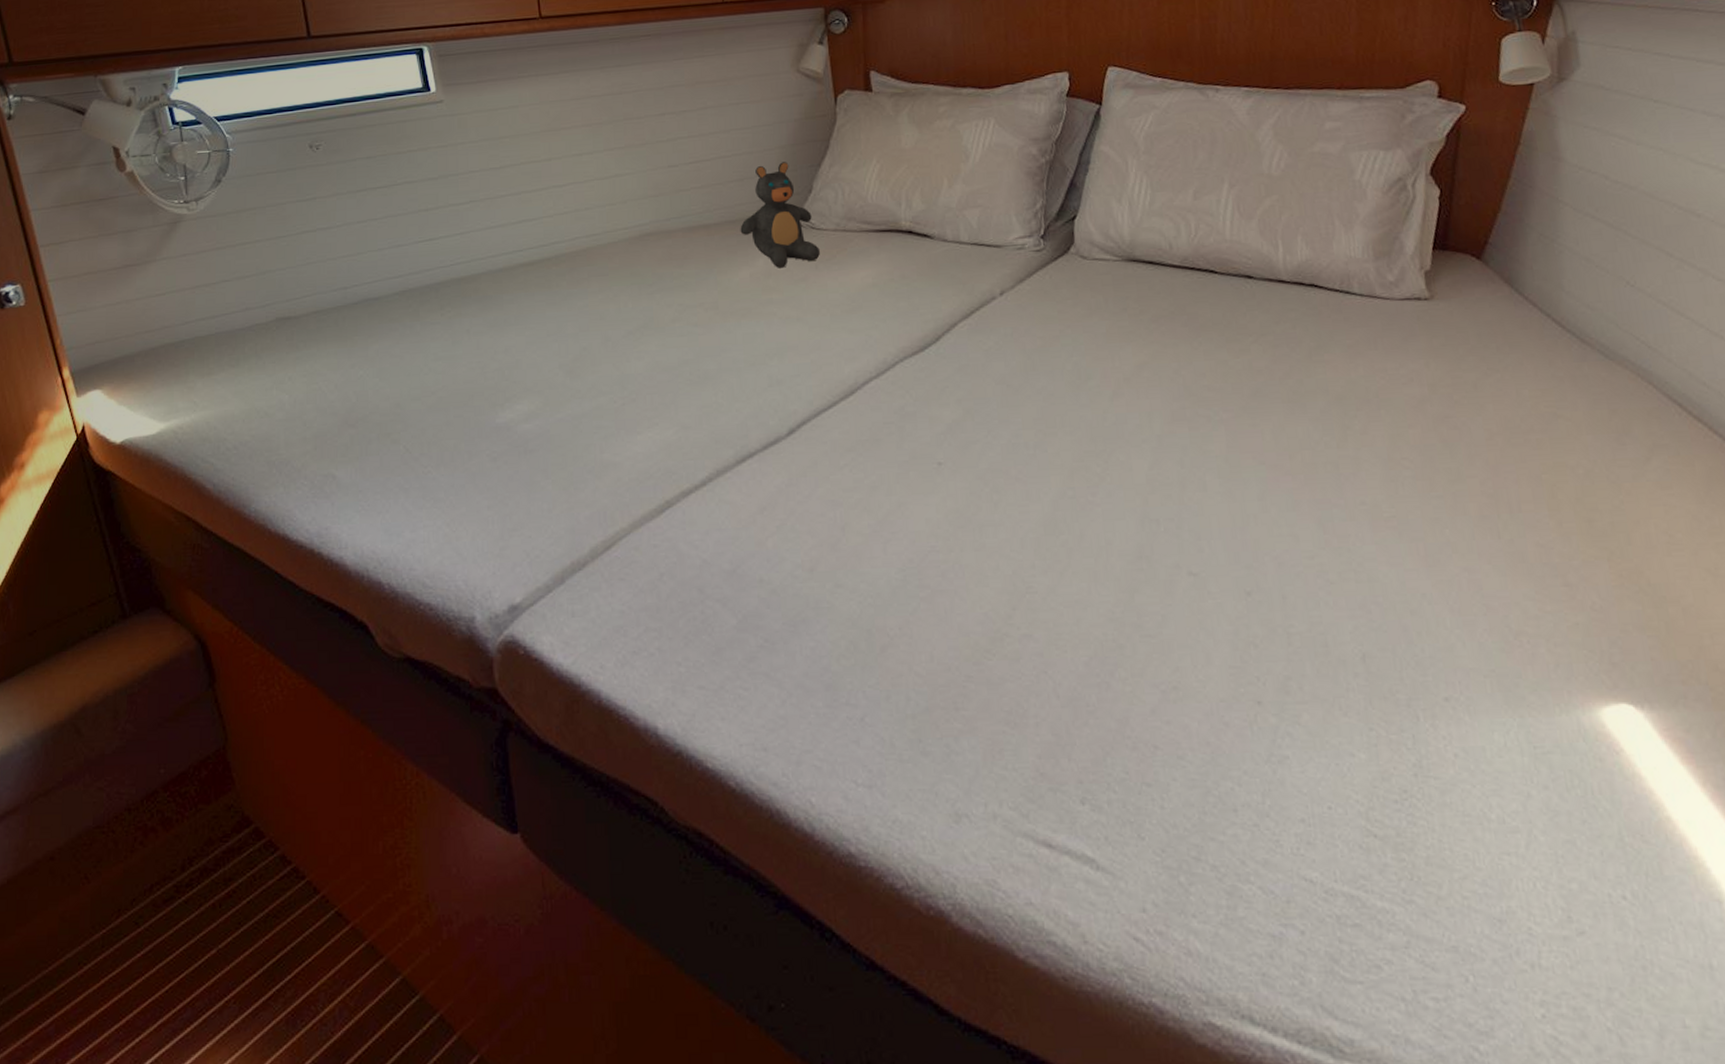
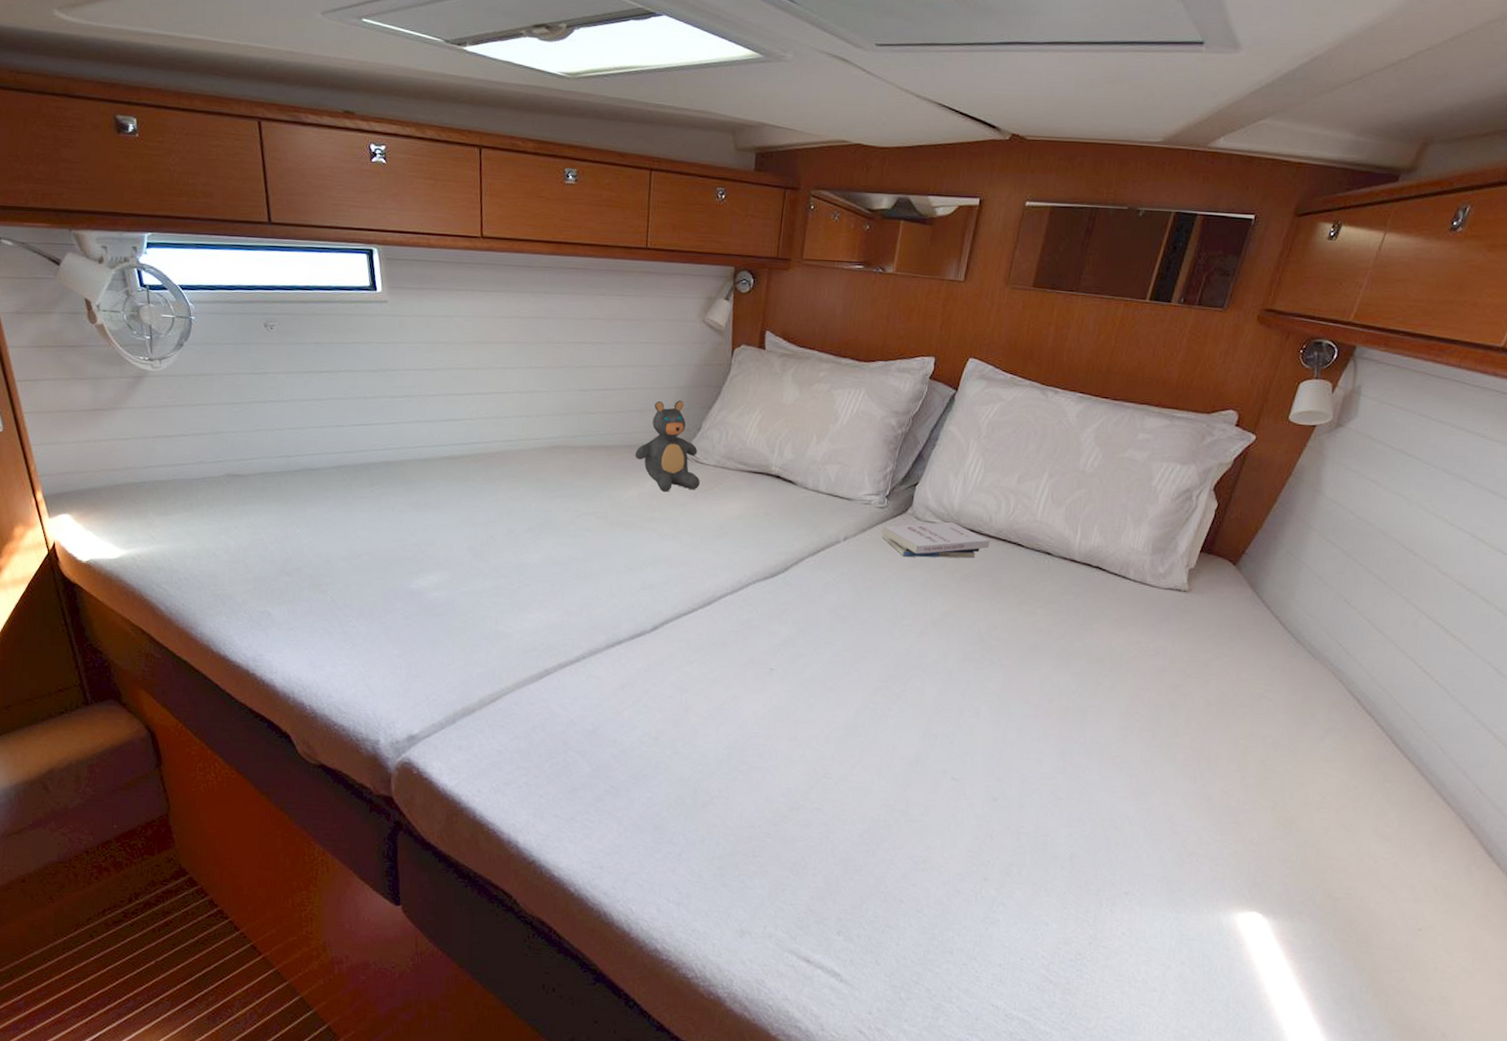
books: none [1043,255,1176,304] -> present [881,521,990,559]

